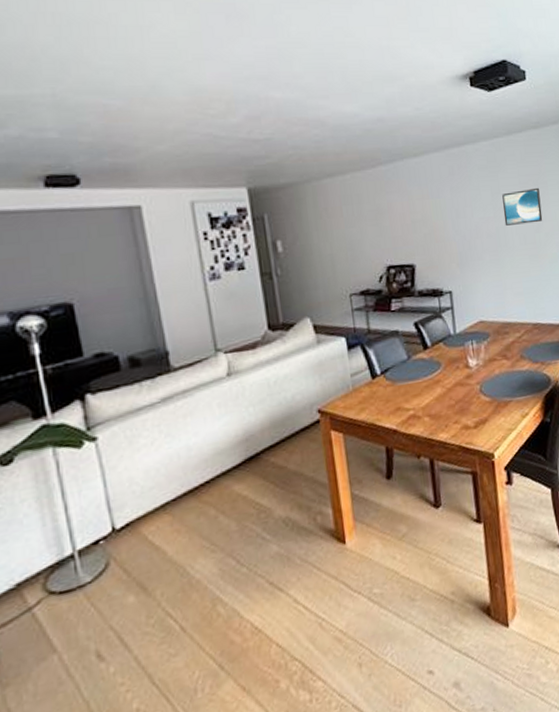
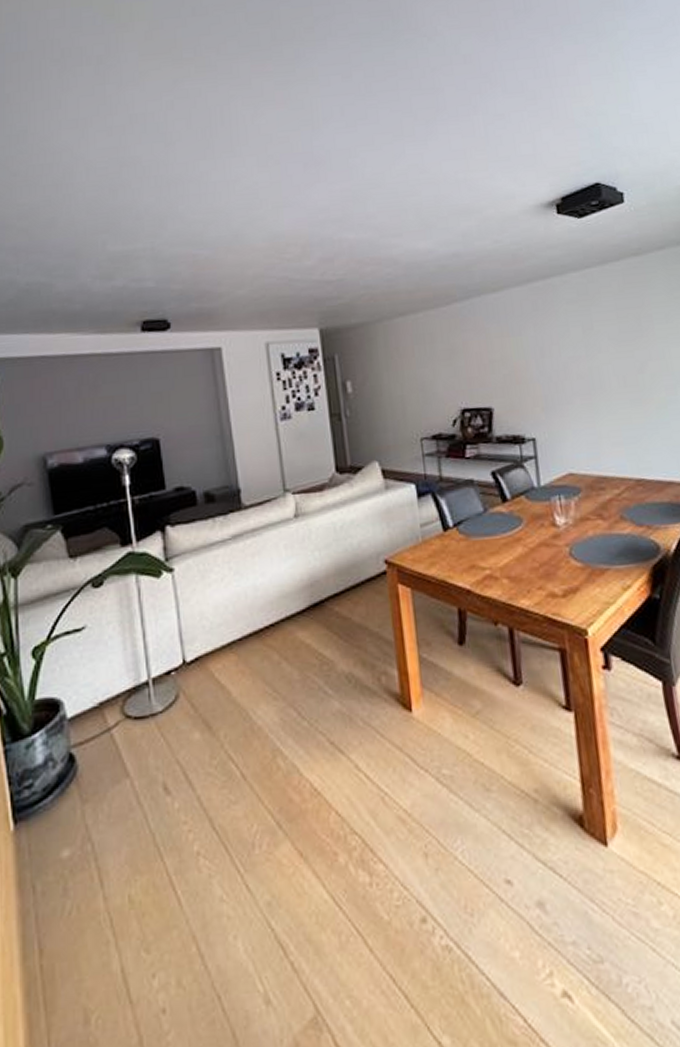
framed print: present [502,187,543,226] -> none [596,322,648,366]

